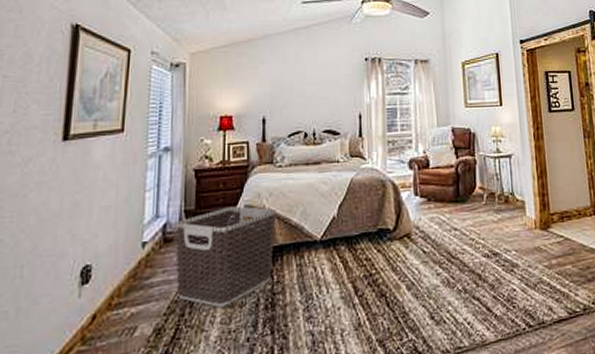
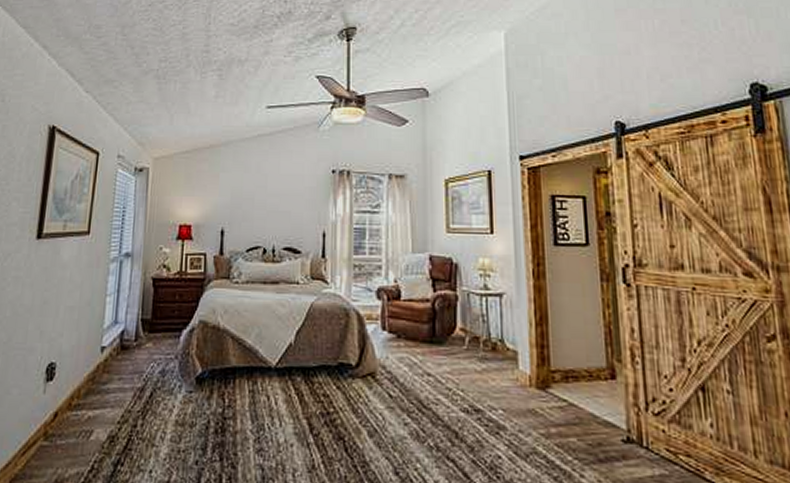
clothes hamper: present [174,206,276,307] -> none [131,320,230,424]

